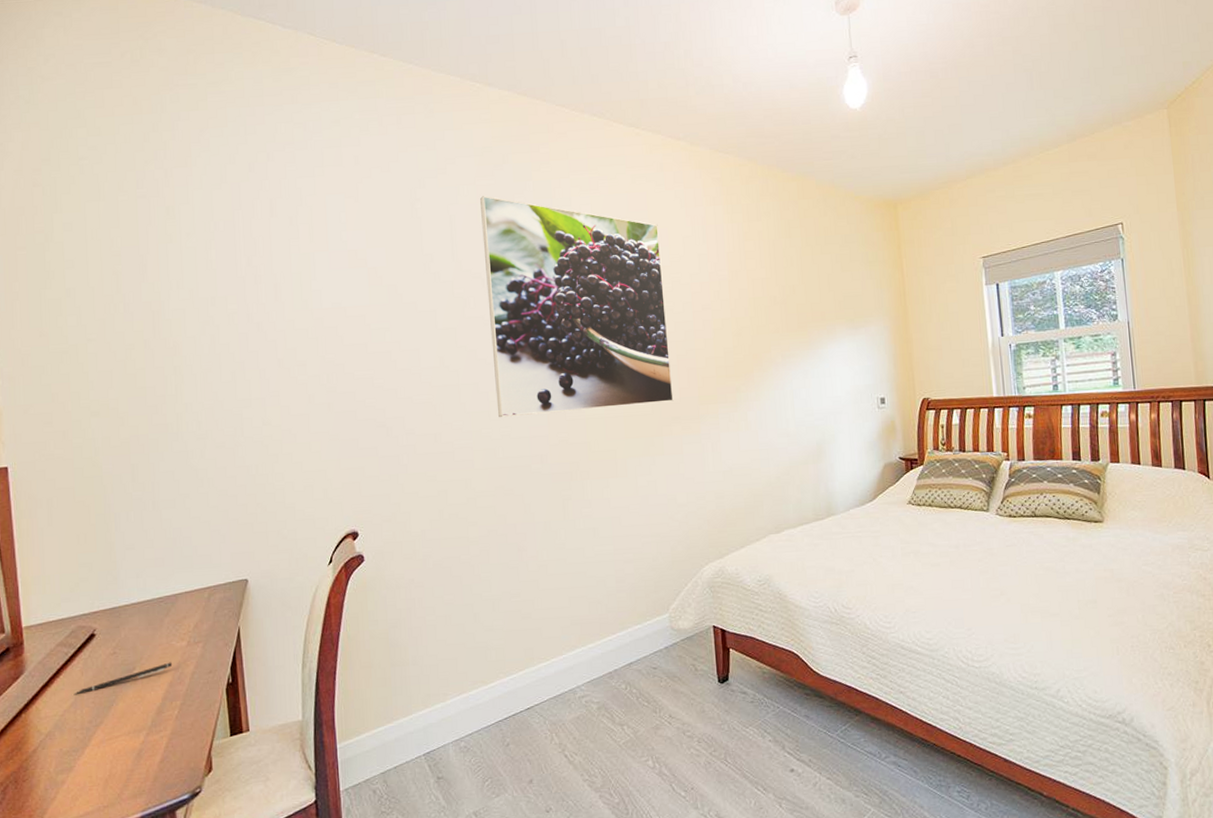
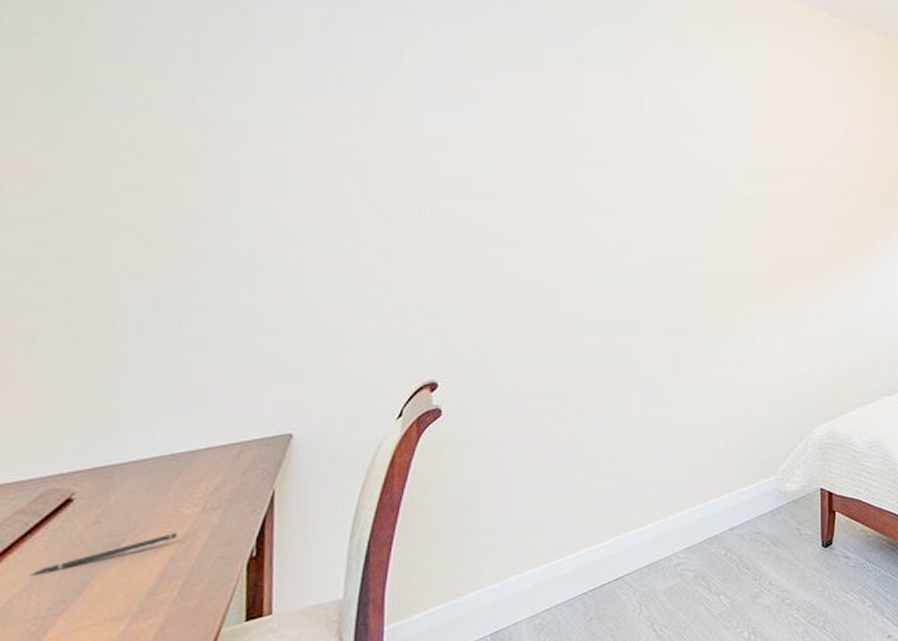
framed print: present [480,196,674,418] -> none [611,39,797,267]

